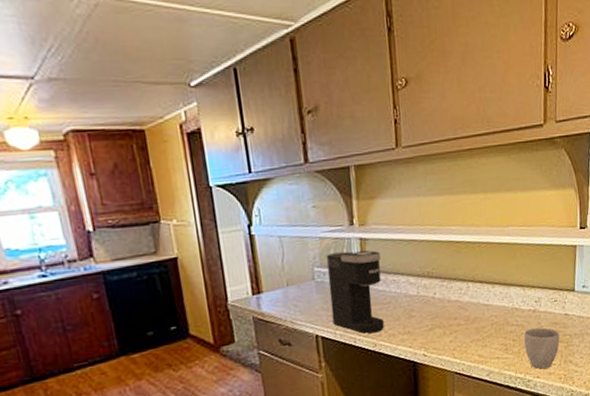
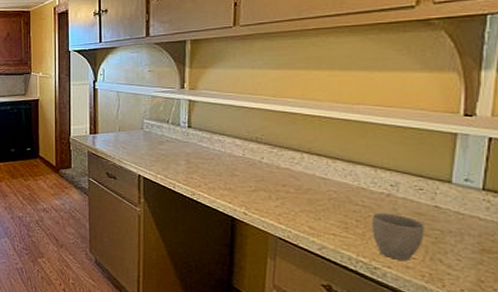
coffee maker: present [327,250,384,334] -> none [155,110,207,183]

